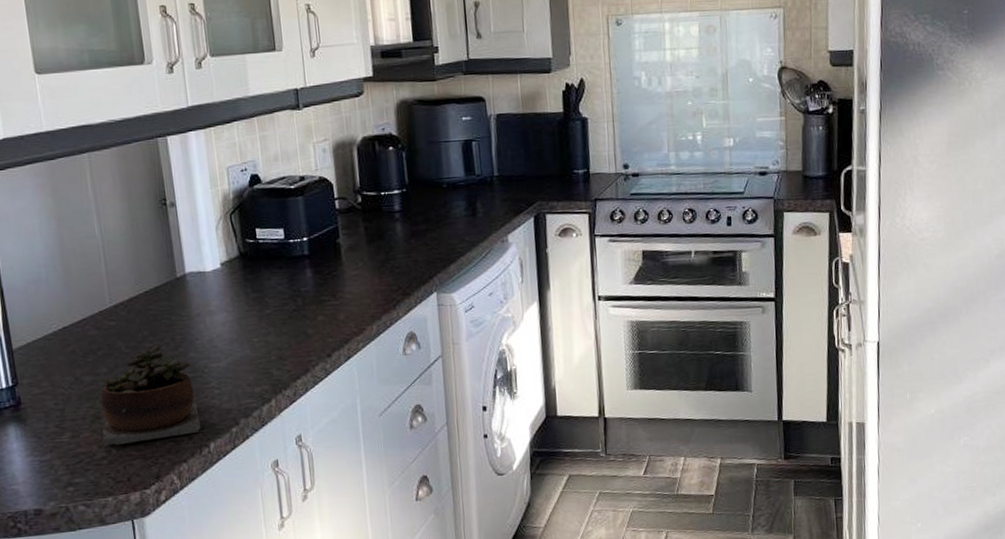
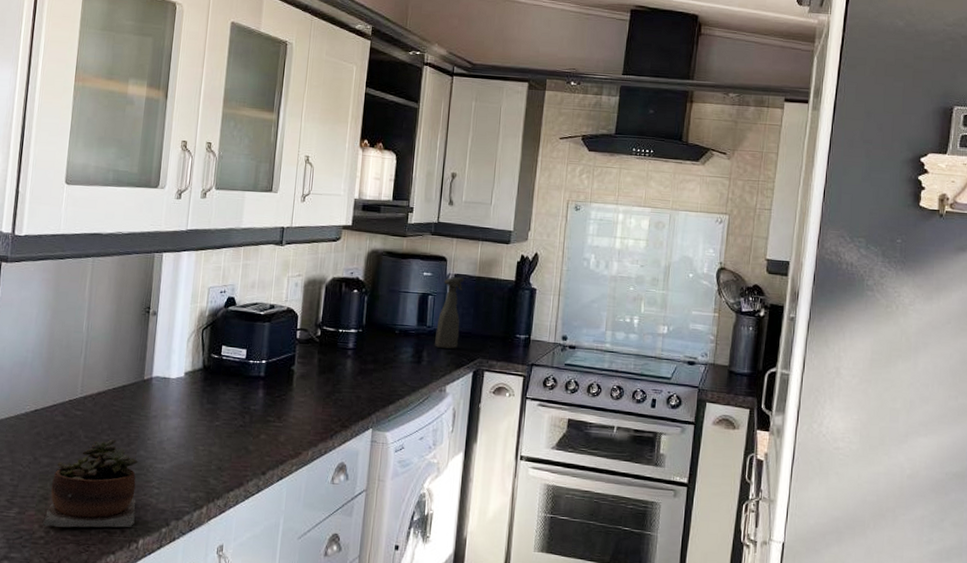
spray bottle: none [486,117,513,196] -> present [435,277,464,349]

